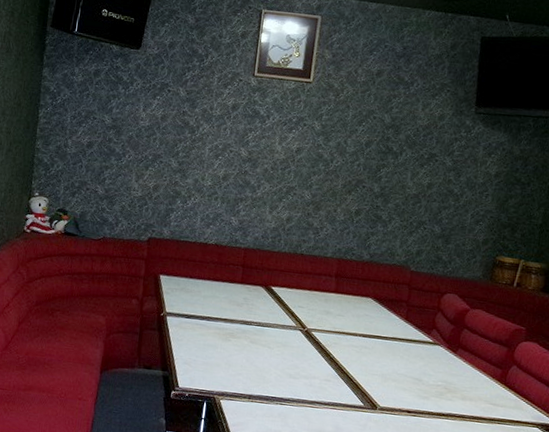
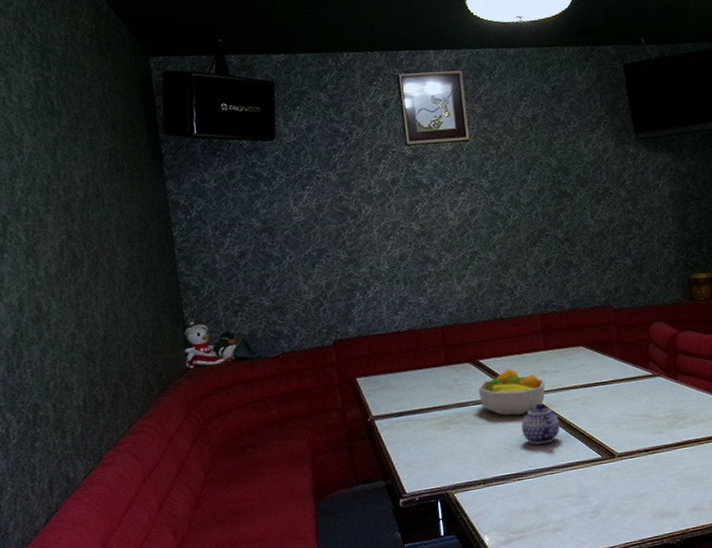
fruit bowl: none [263,301,328,347] -> present [477,368,546,416]
teapot: none [295,340,332,379] -> present [521,403,560,445]

